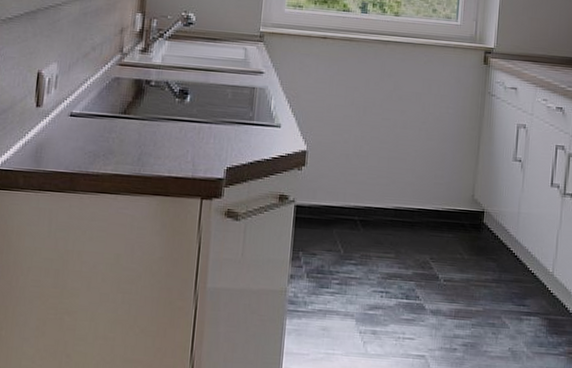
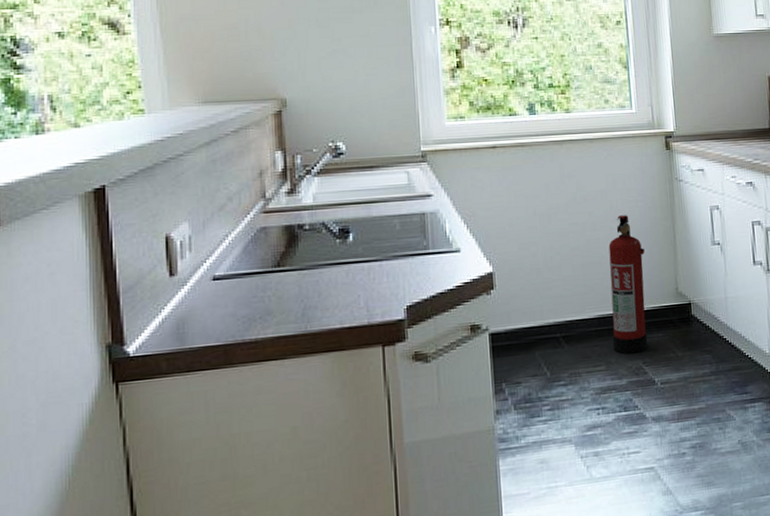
fire extinguisher: none [404,118,448,248] -> present [608,215,648,354]

